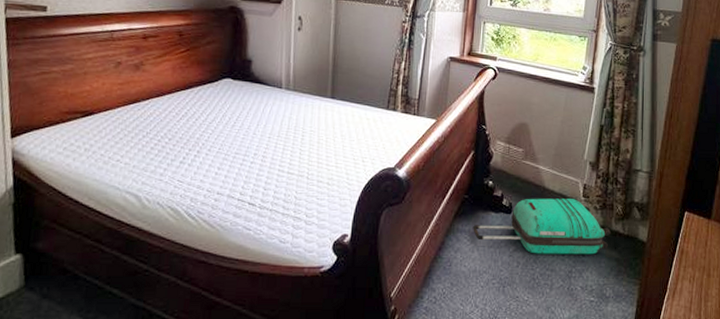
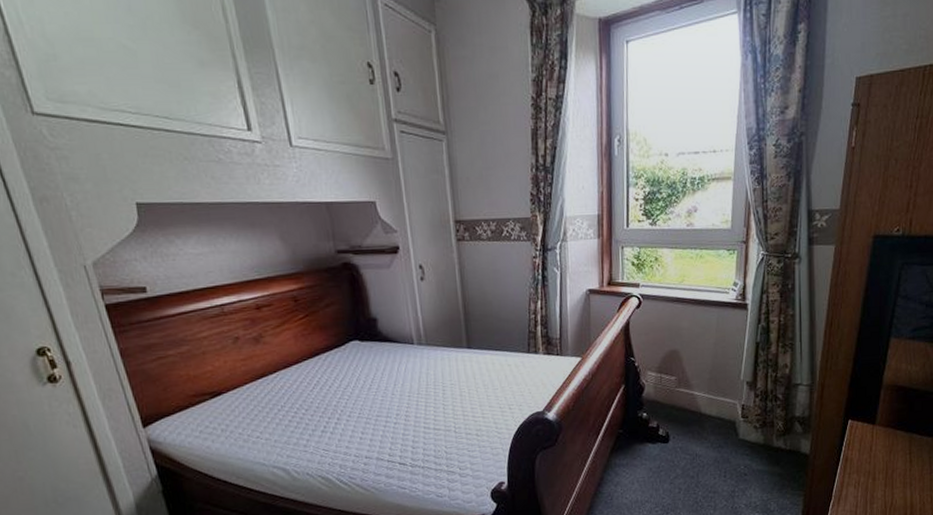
suitcase: present [473,198,612,255] -> none [631,420,773,479]

